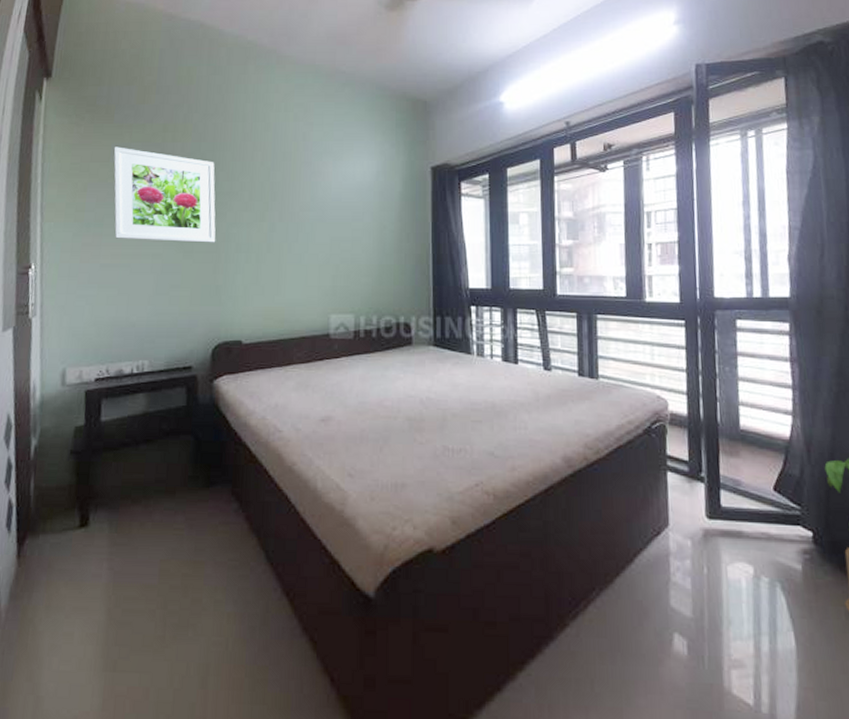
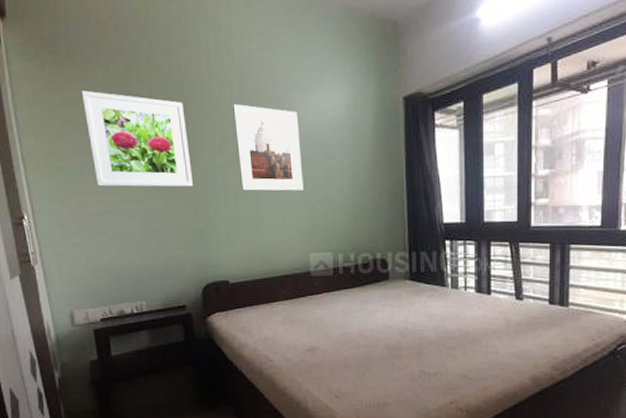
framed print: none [263,166,329,251] -> present [233,104,304,191]

